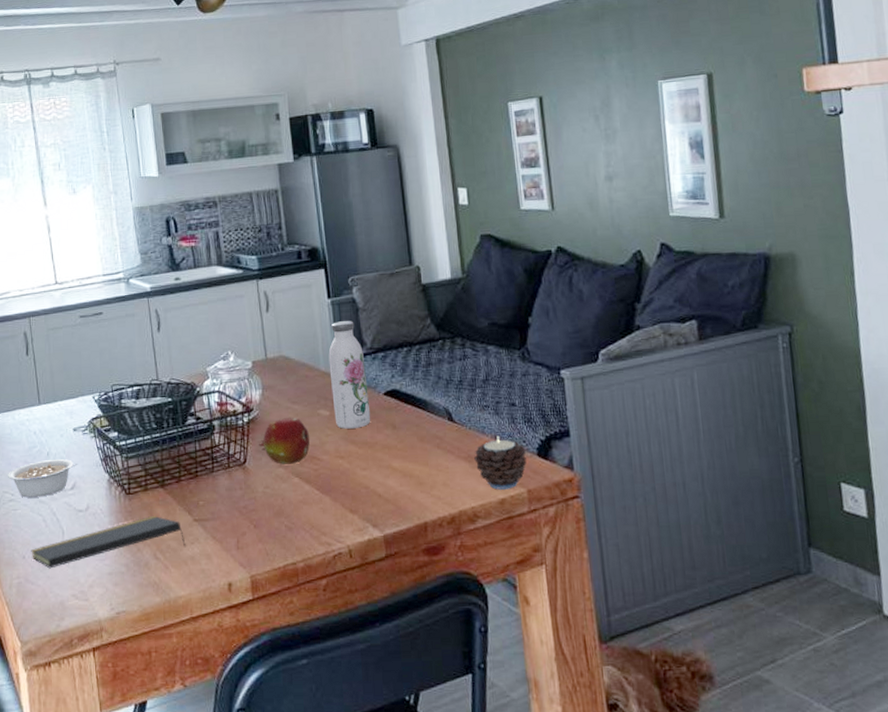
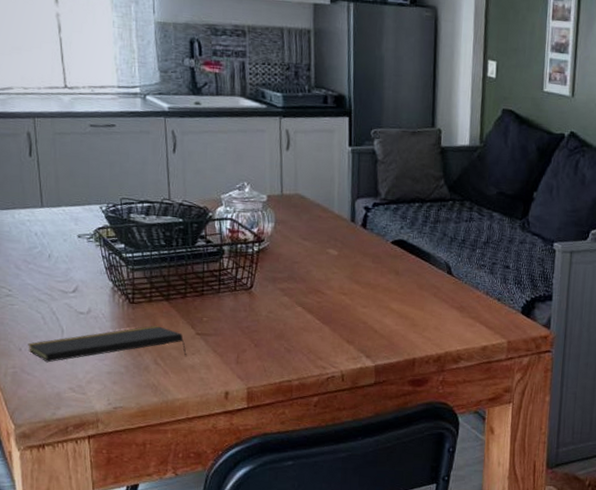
legume: present [8,459,77,498] -> none [5,261,80,296]
fruit: present [258,416,310,465] -> none [265,251,316,295]
water bottle: present [328,321,371,429] -> none [342,169,378,270]
candle: present [474,436,527,490] -> none [465,292,512,339]

